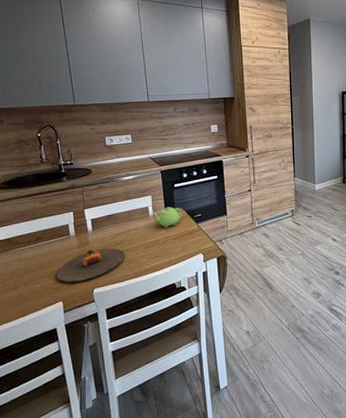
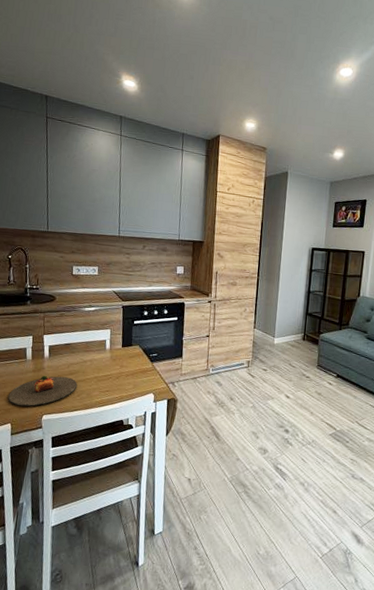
teapot: present [151,207,182,228] -> none [108,343,138,364]

